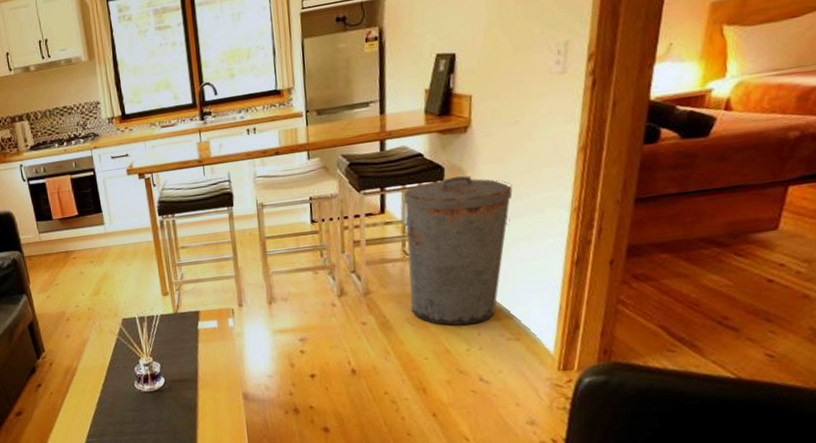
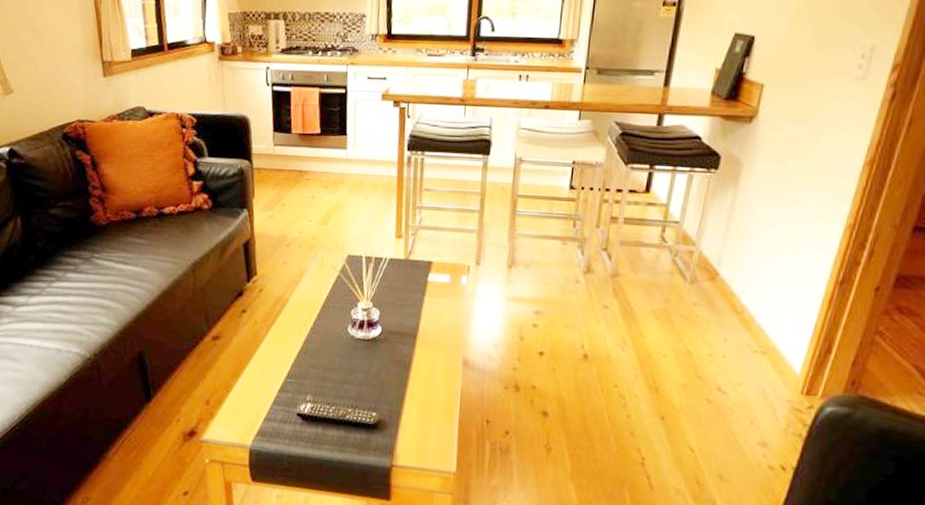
trash can: present [403,175,513,326] -> none [659,167,789,329]

